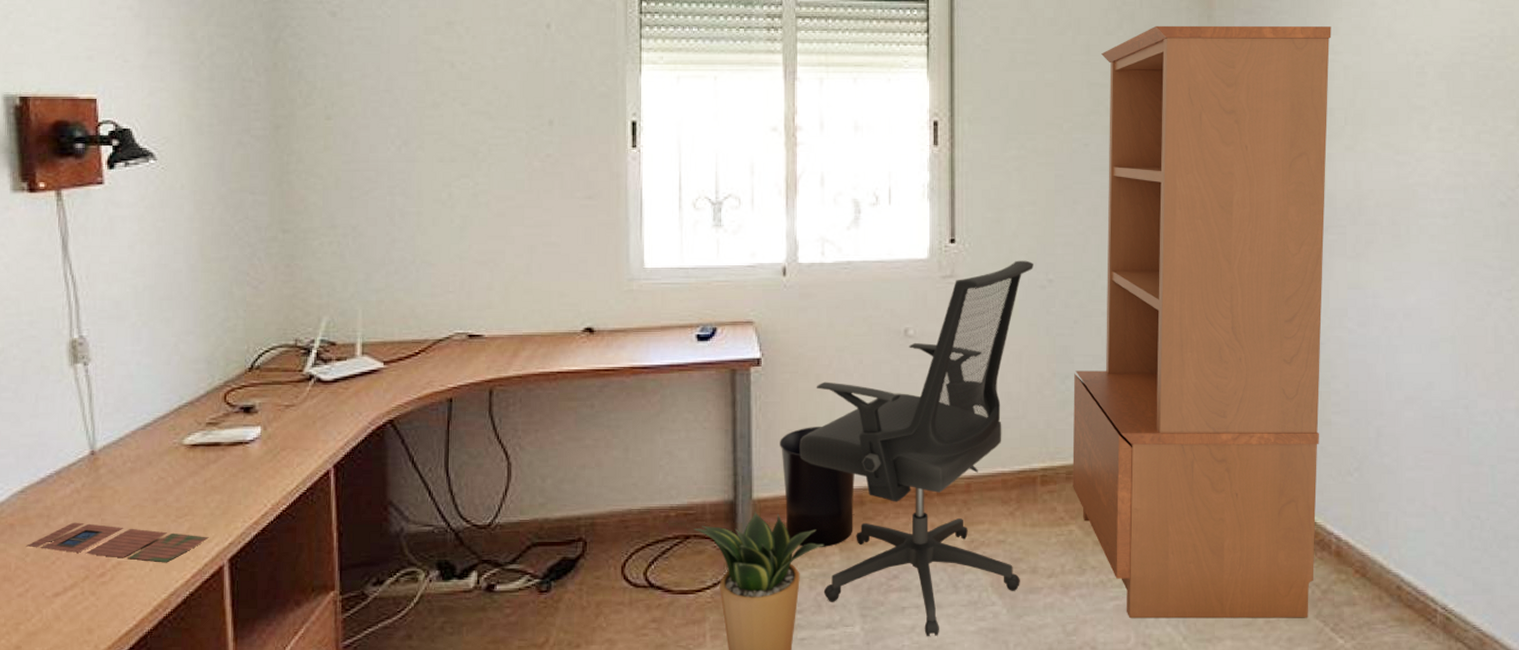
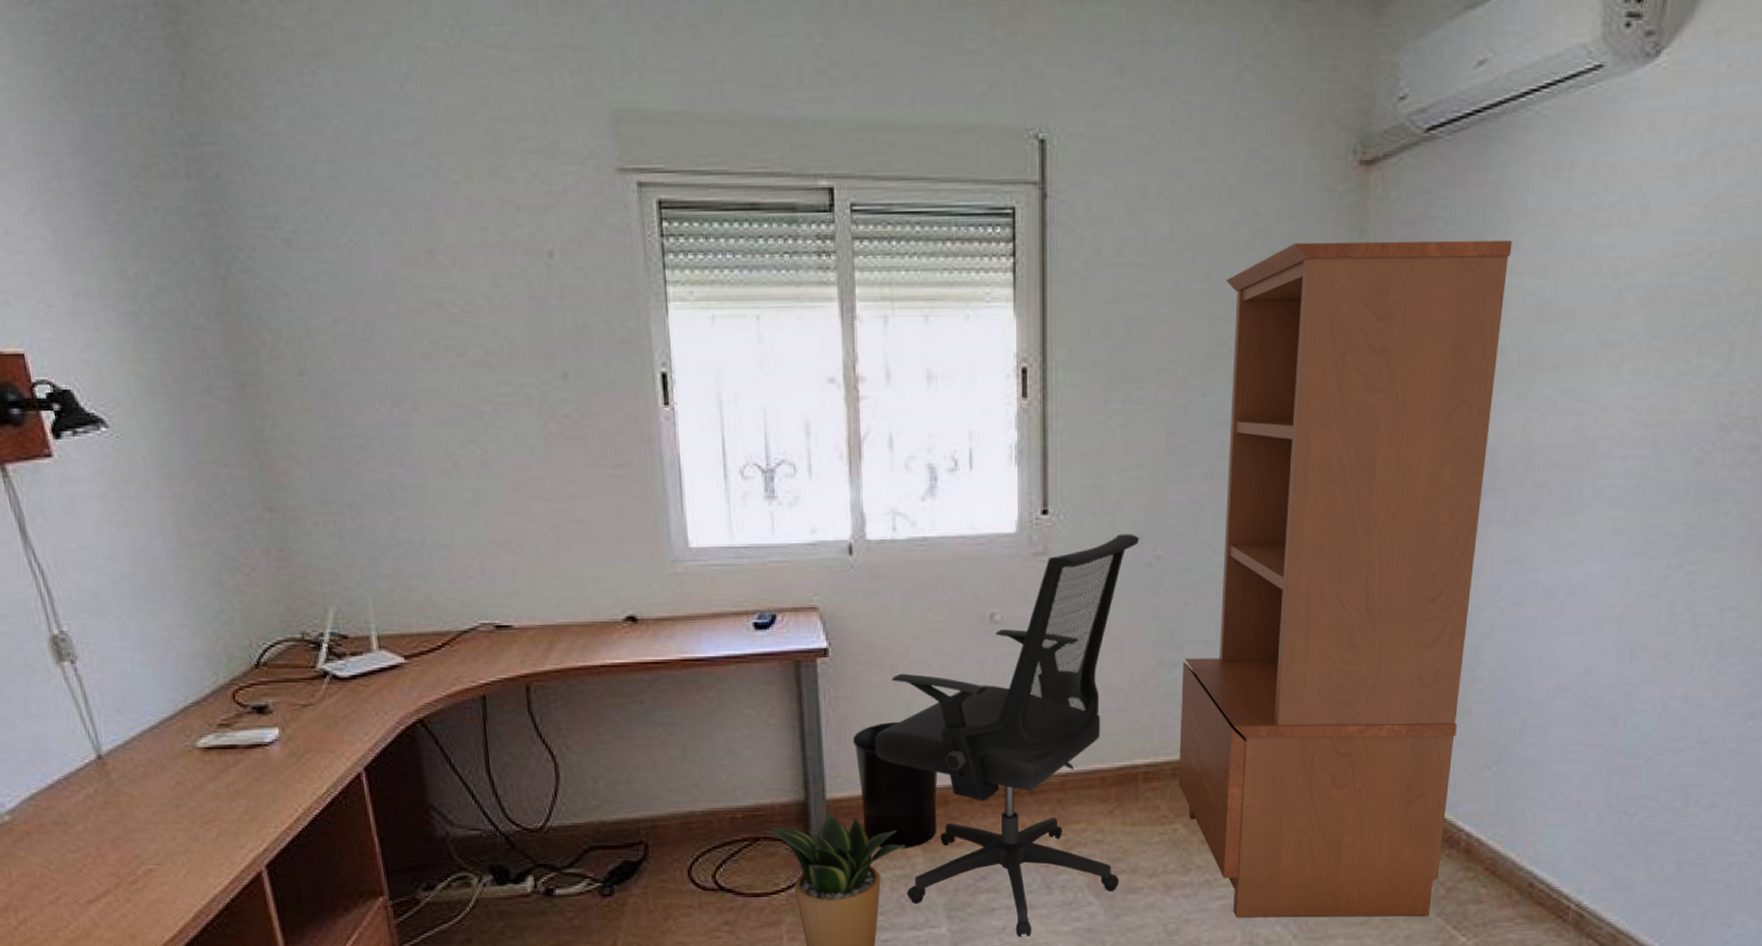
papers: present [25,522,209,563] -> none [47,829,241,870]

